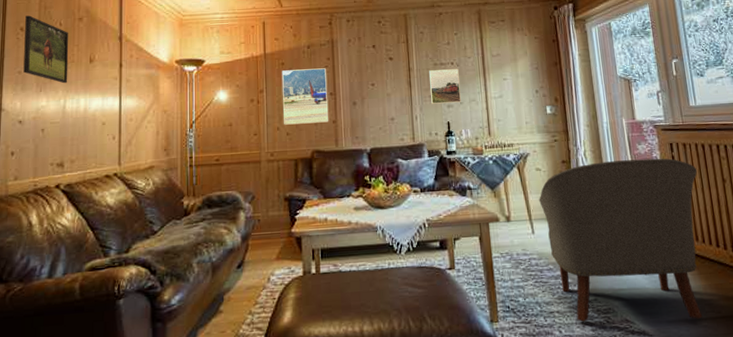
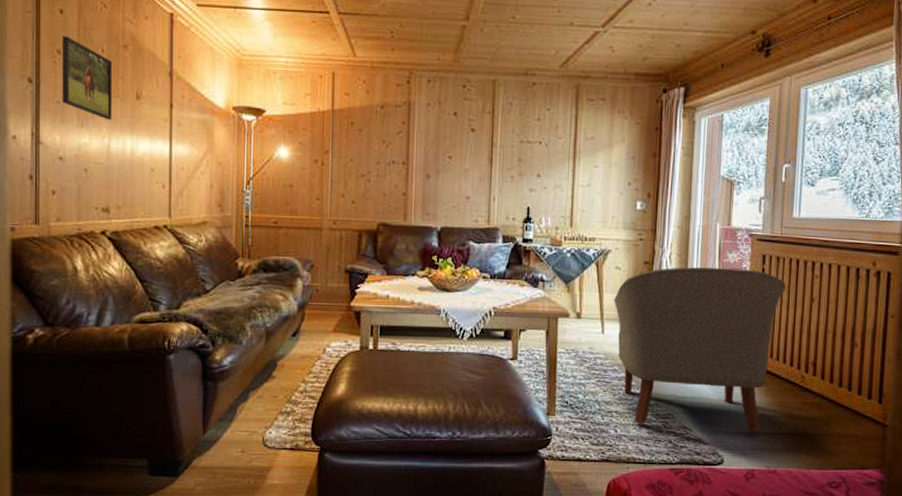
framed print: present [281,68,329,125] -> none [349,131,401,194]
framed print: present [429,69,461,104] -> none [512,148,546,187]

